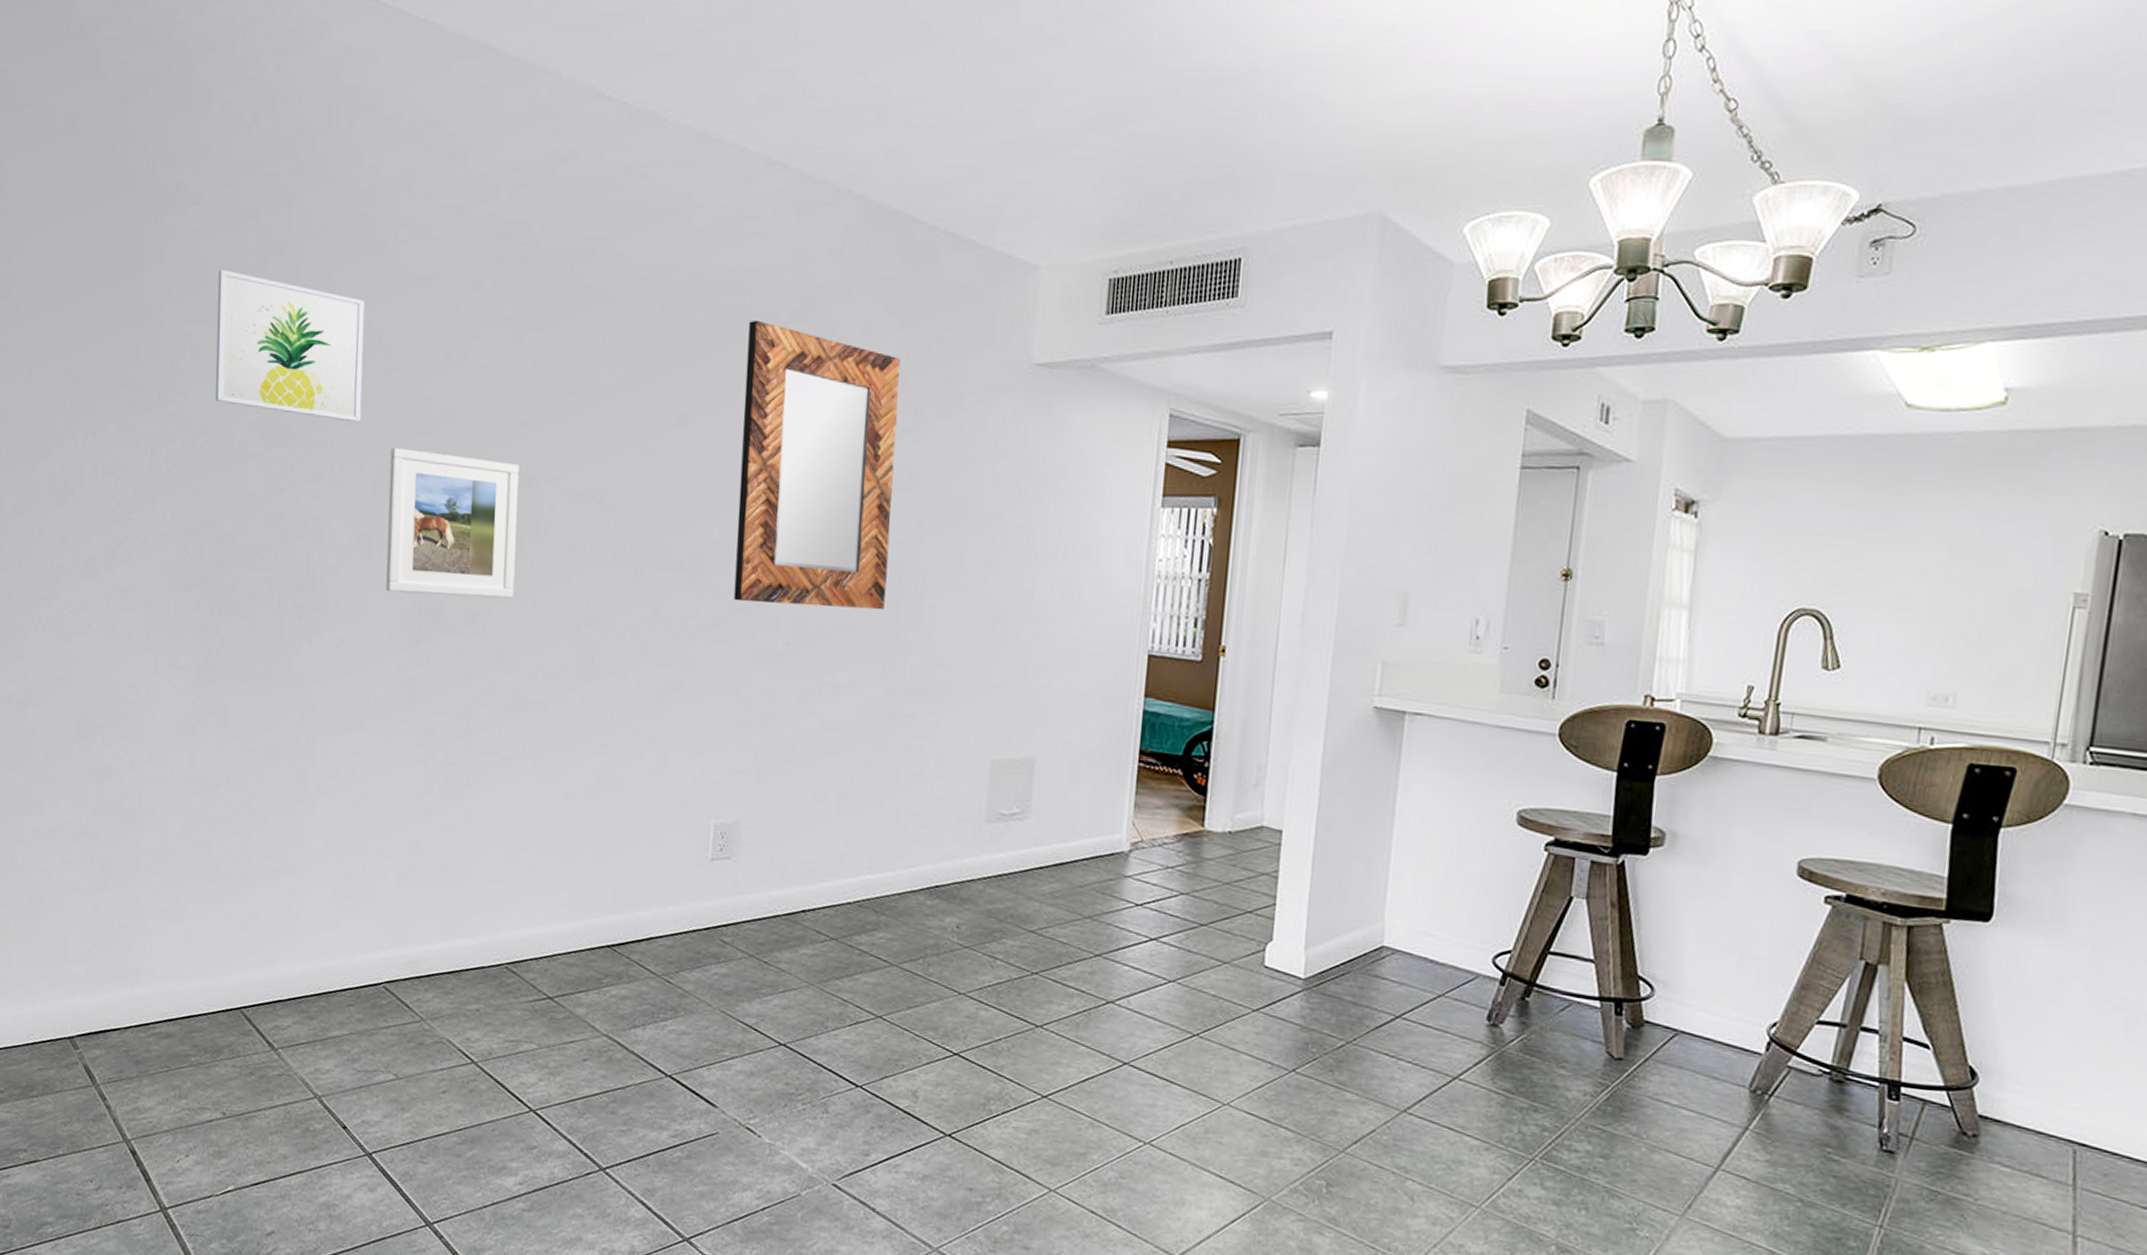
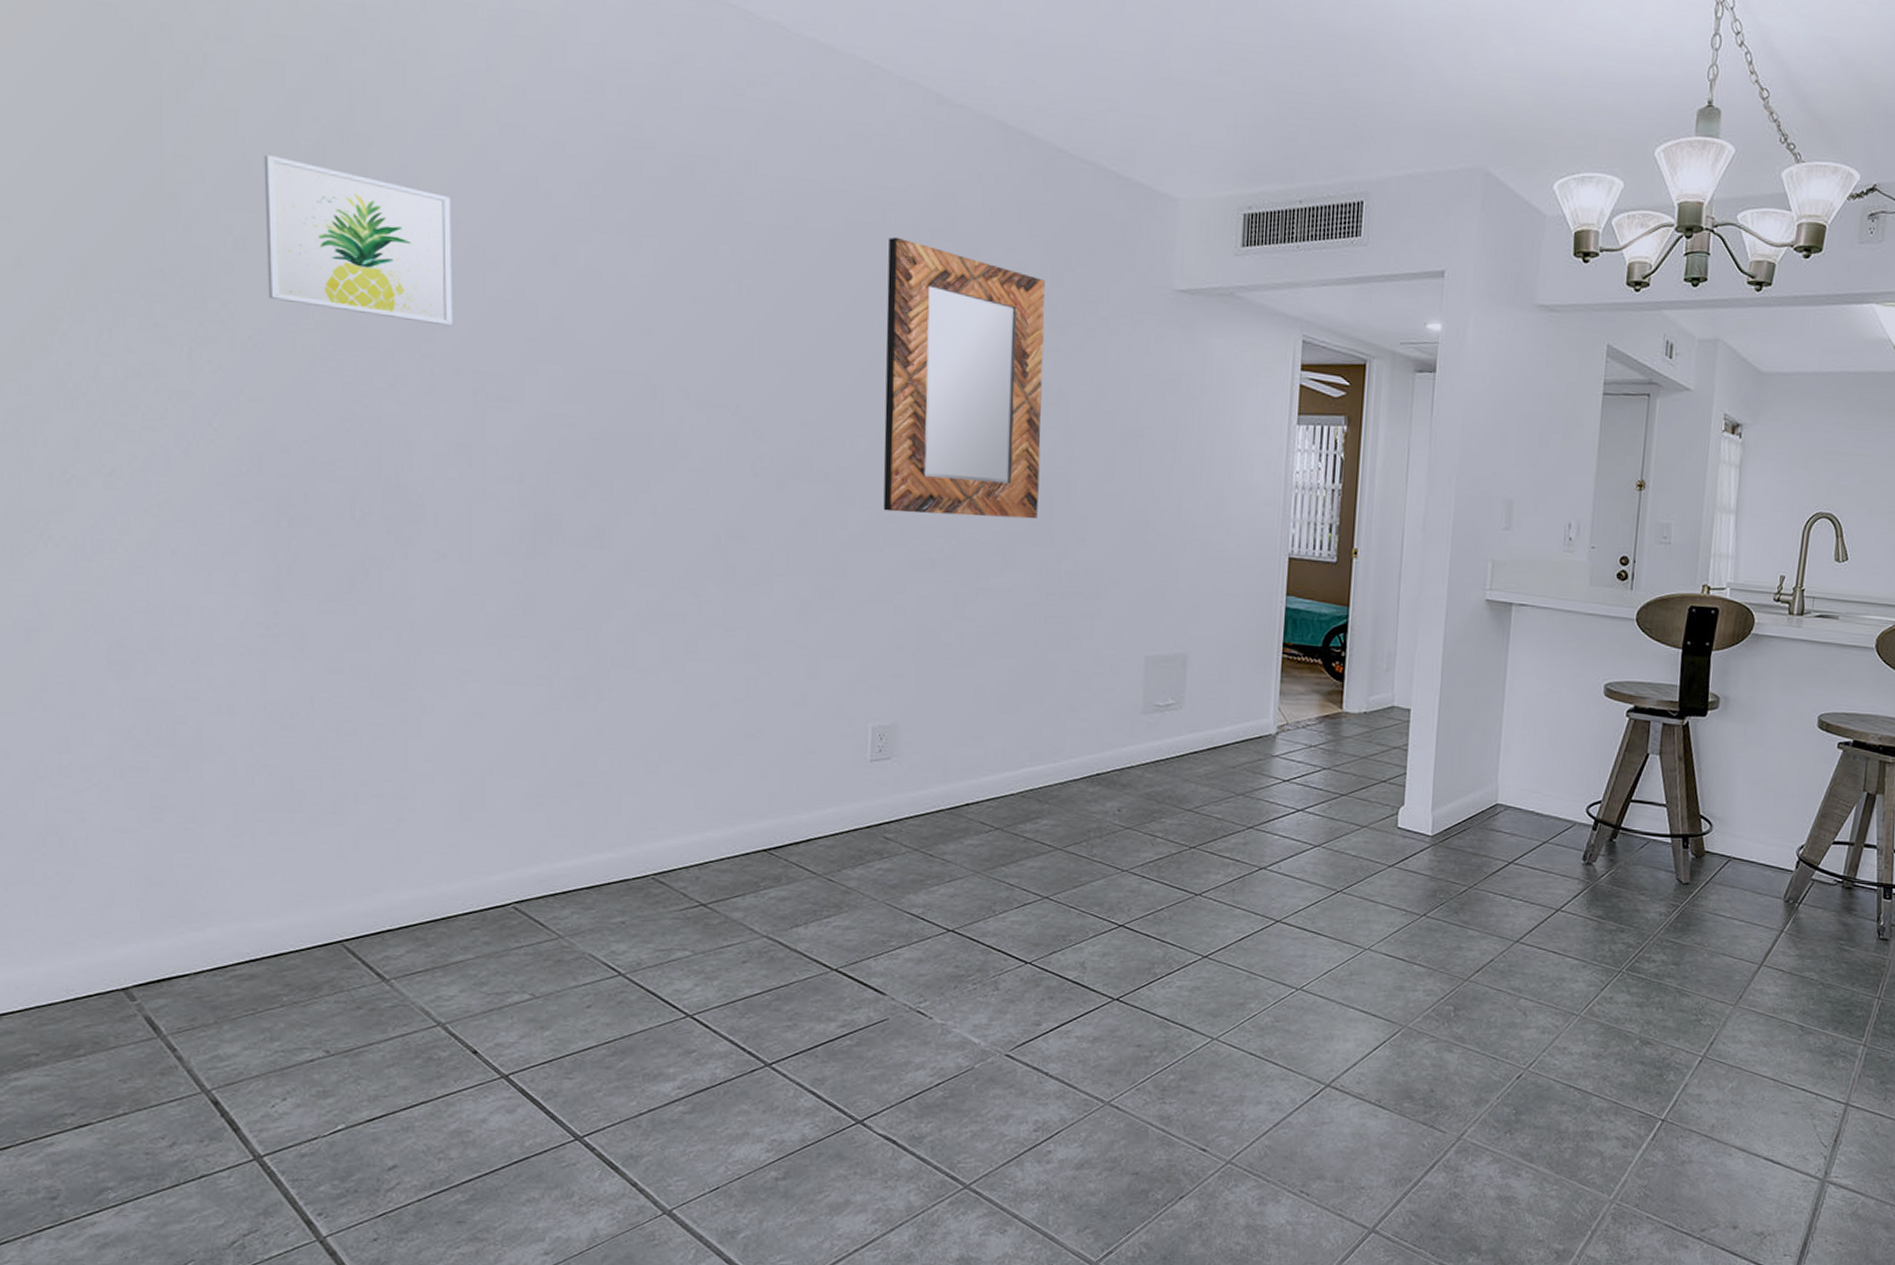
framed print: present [385,447,520,599] -> none [490,353,643,510]

